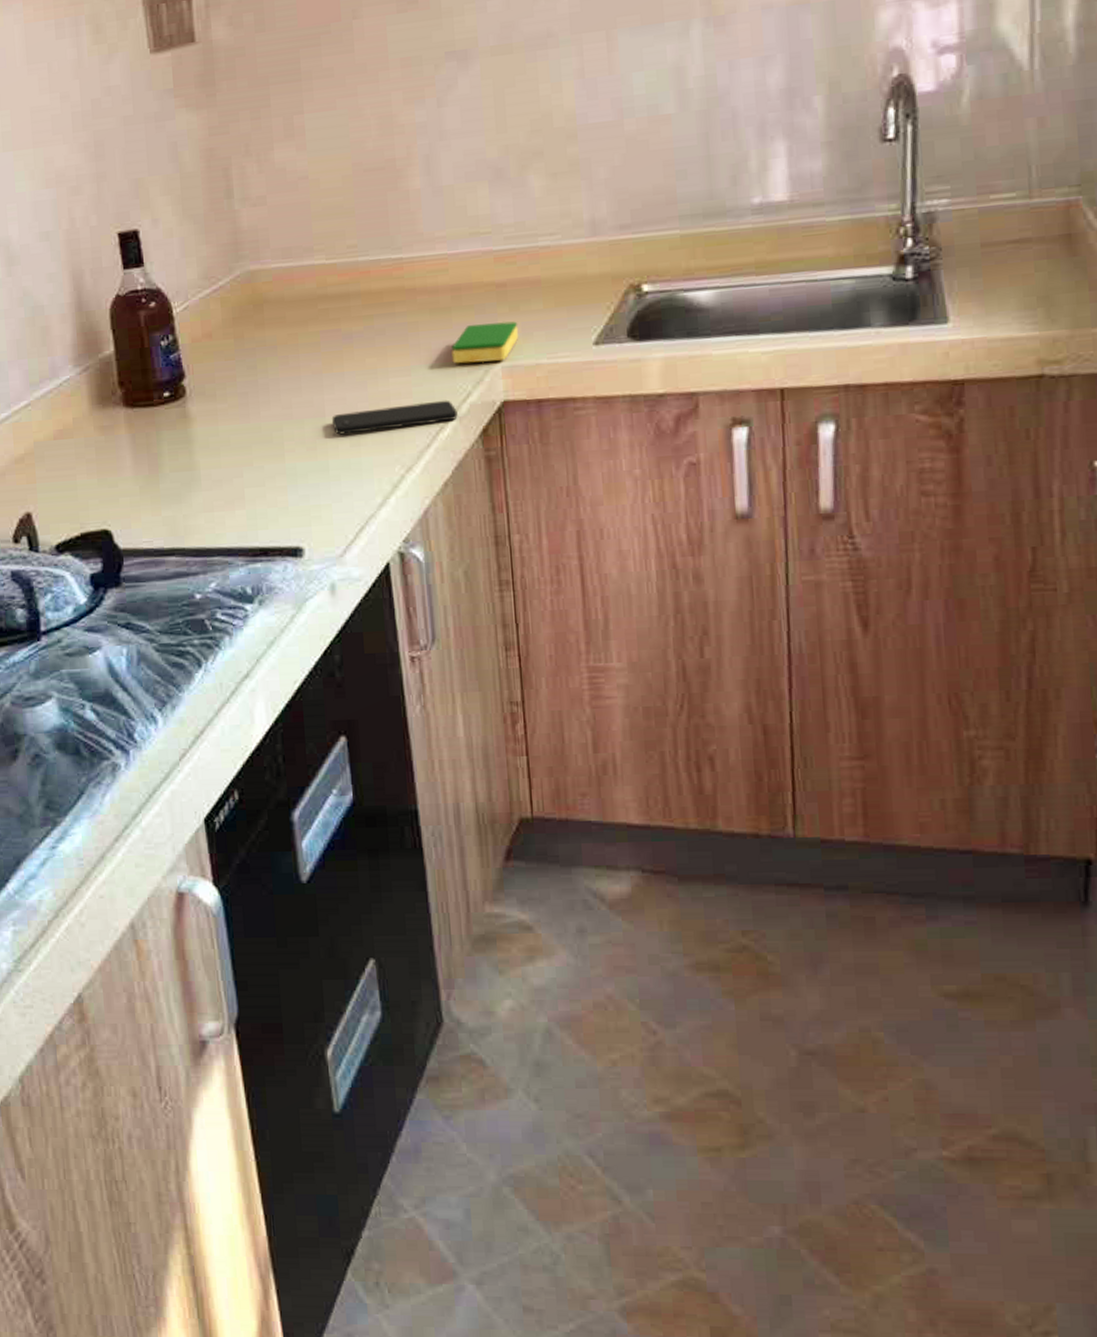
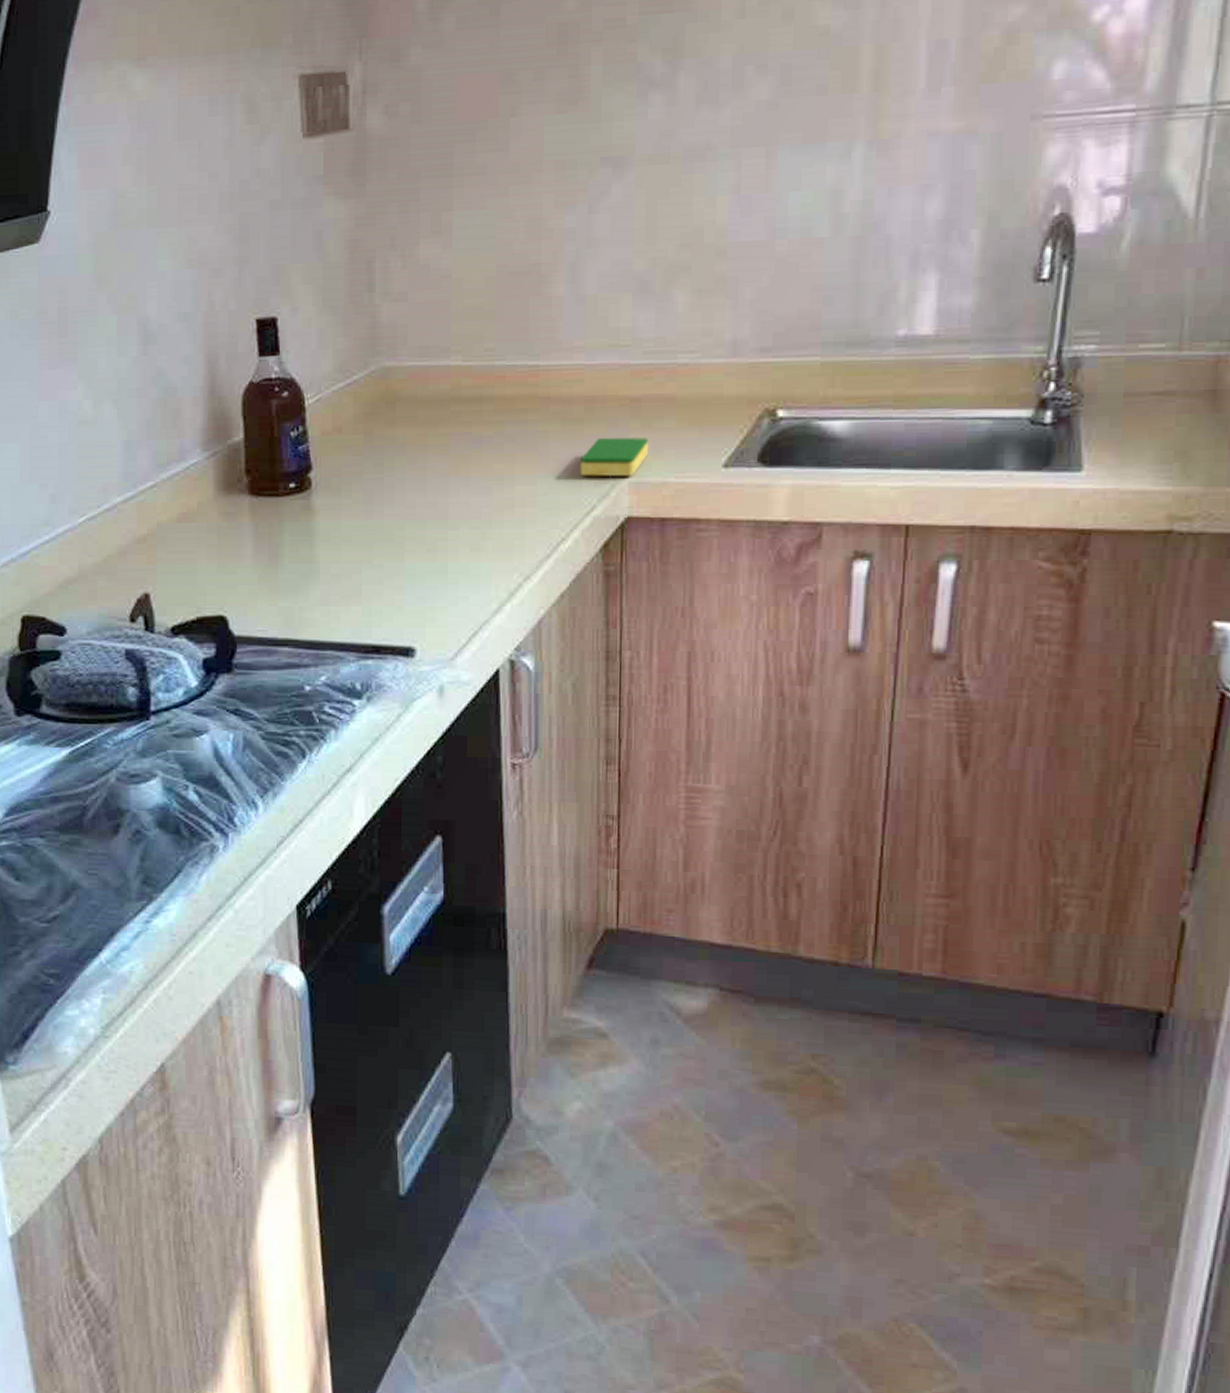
smartphone: present [331,400,458,435] -> none [454,511,580,539]

